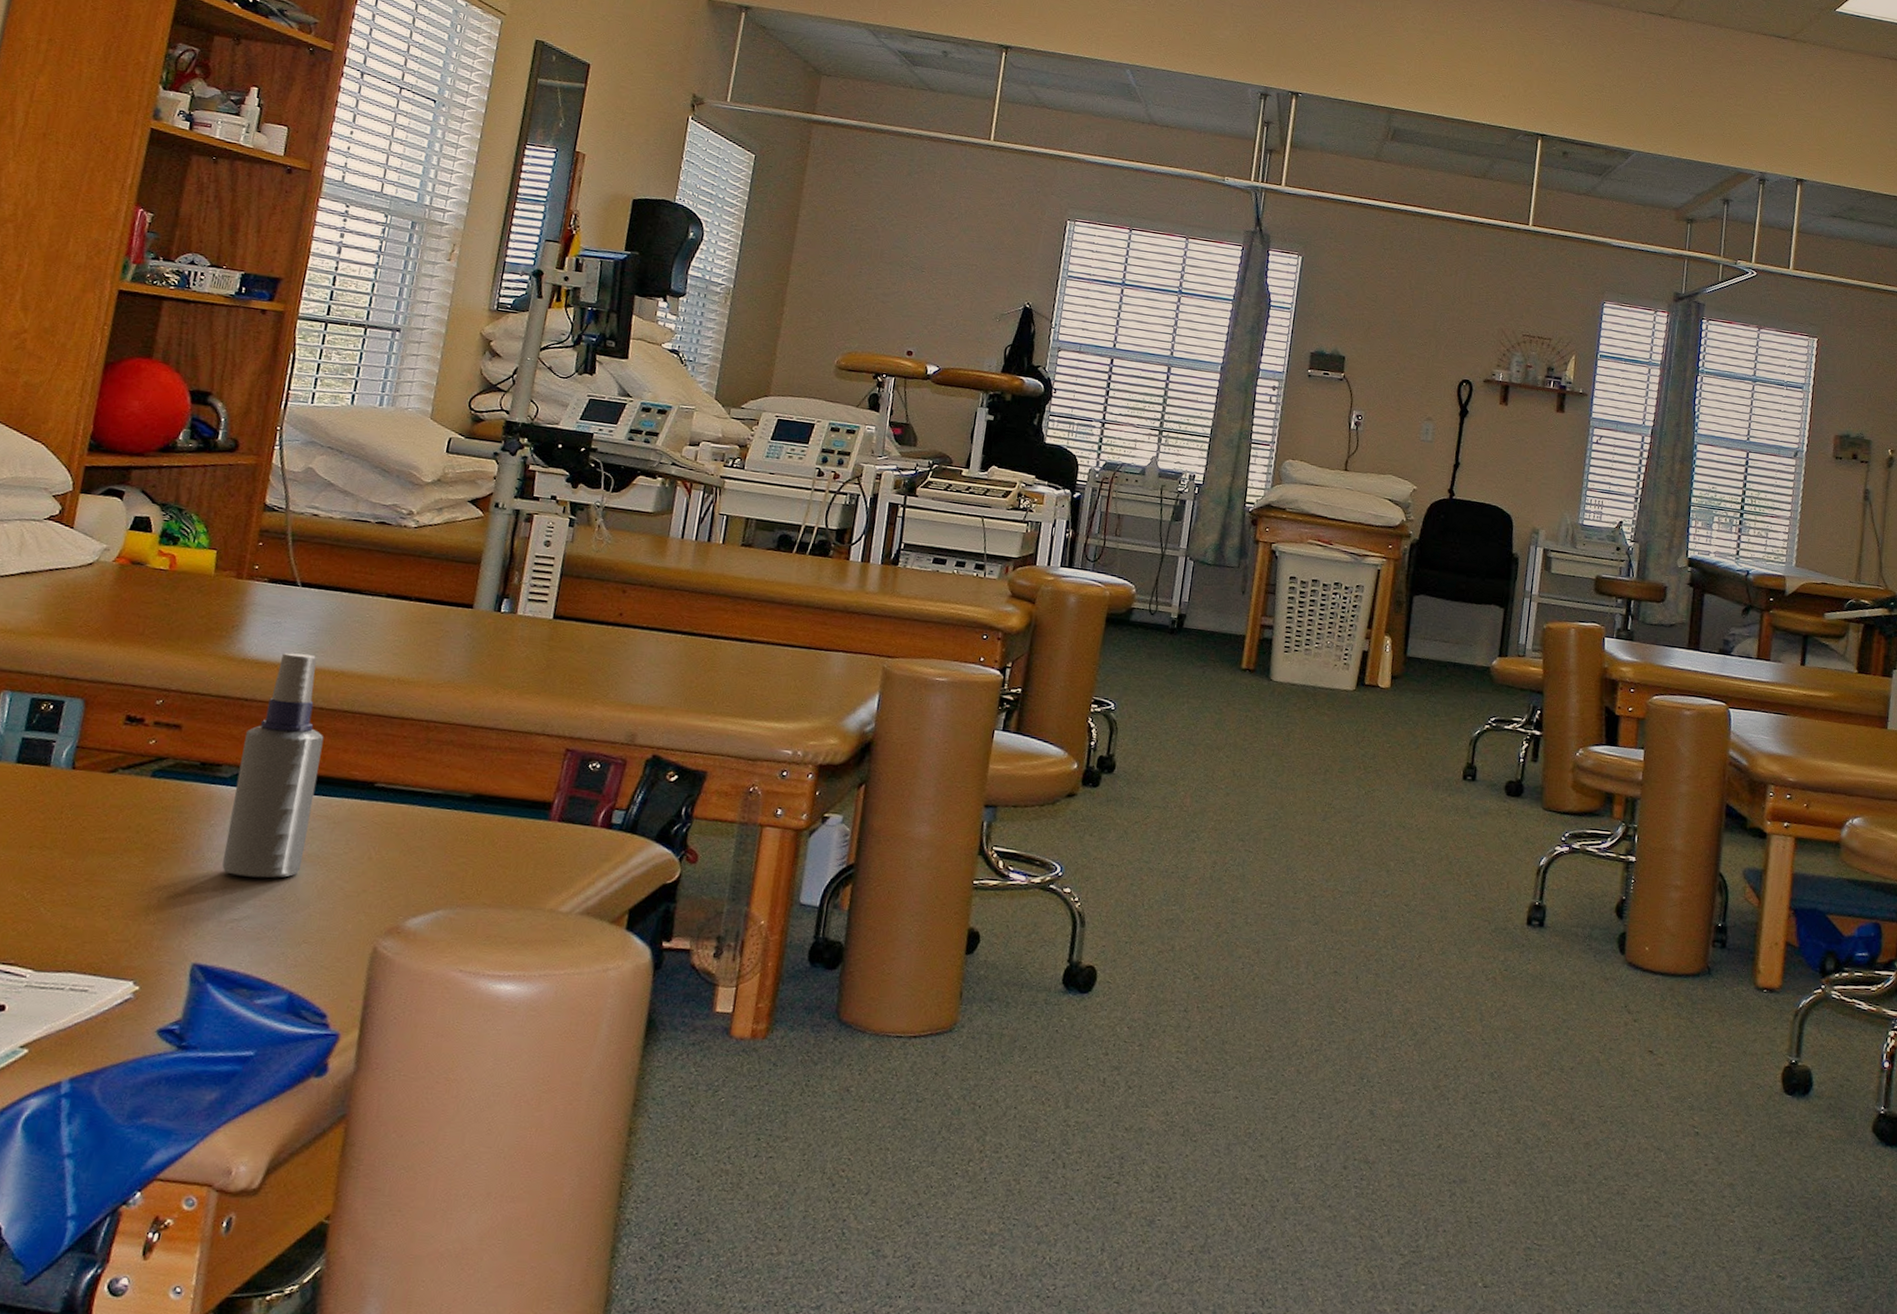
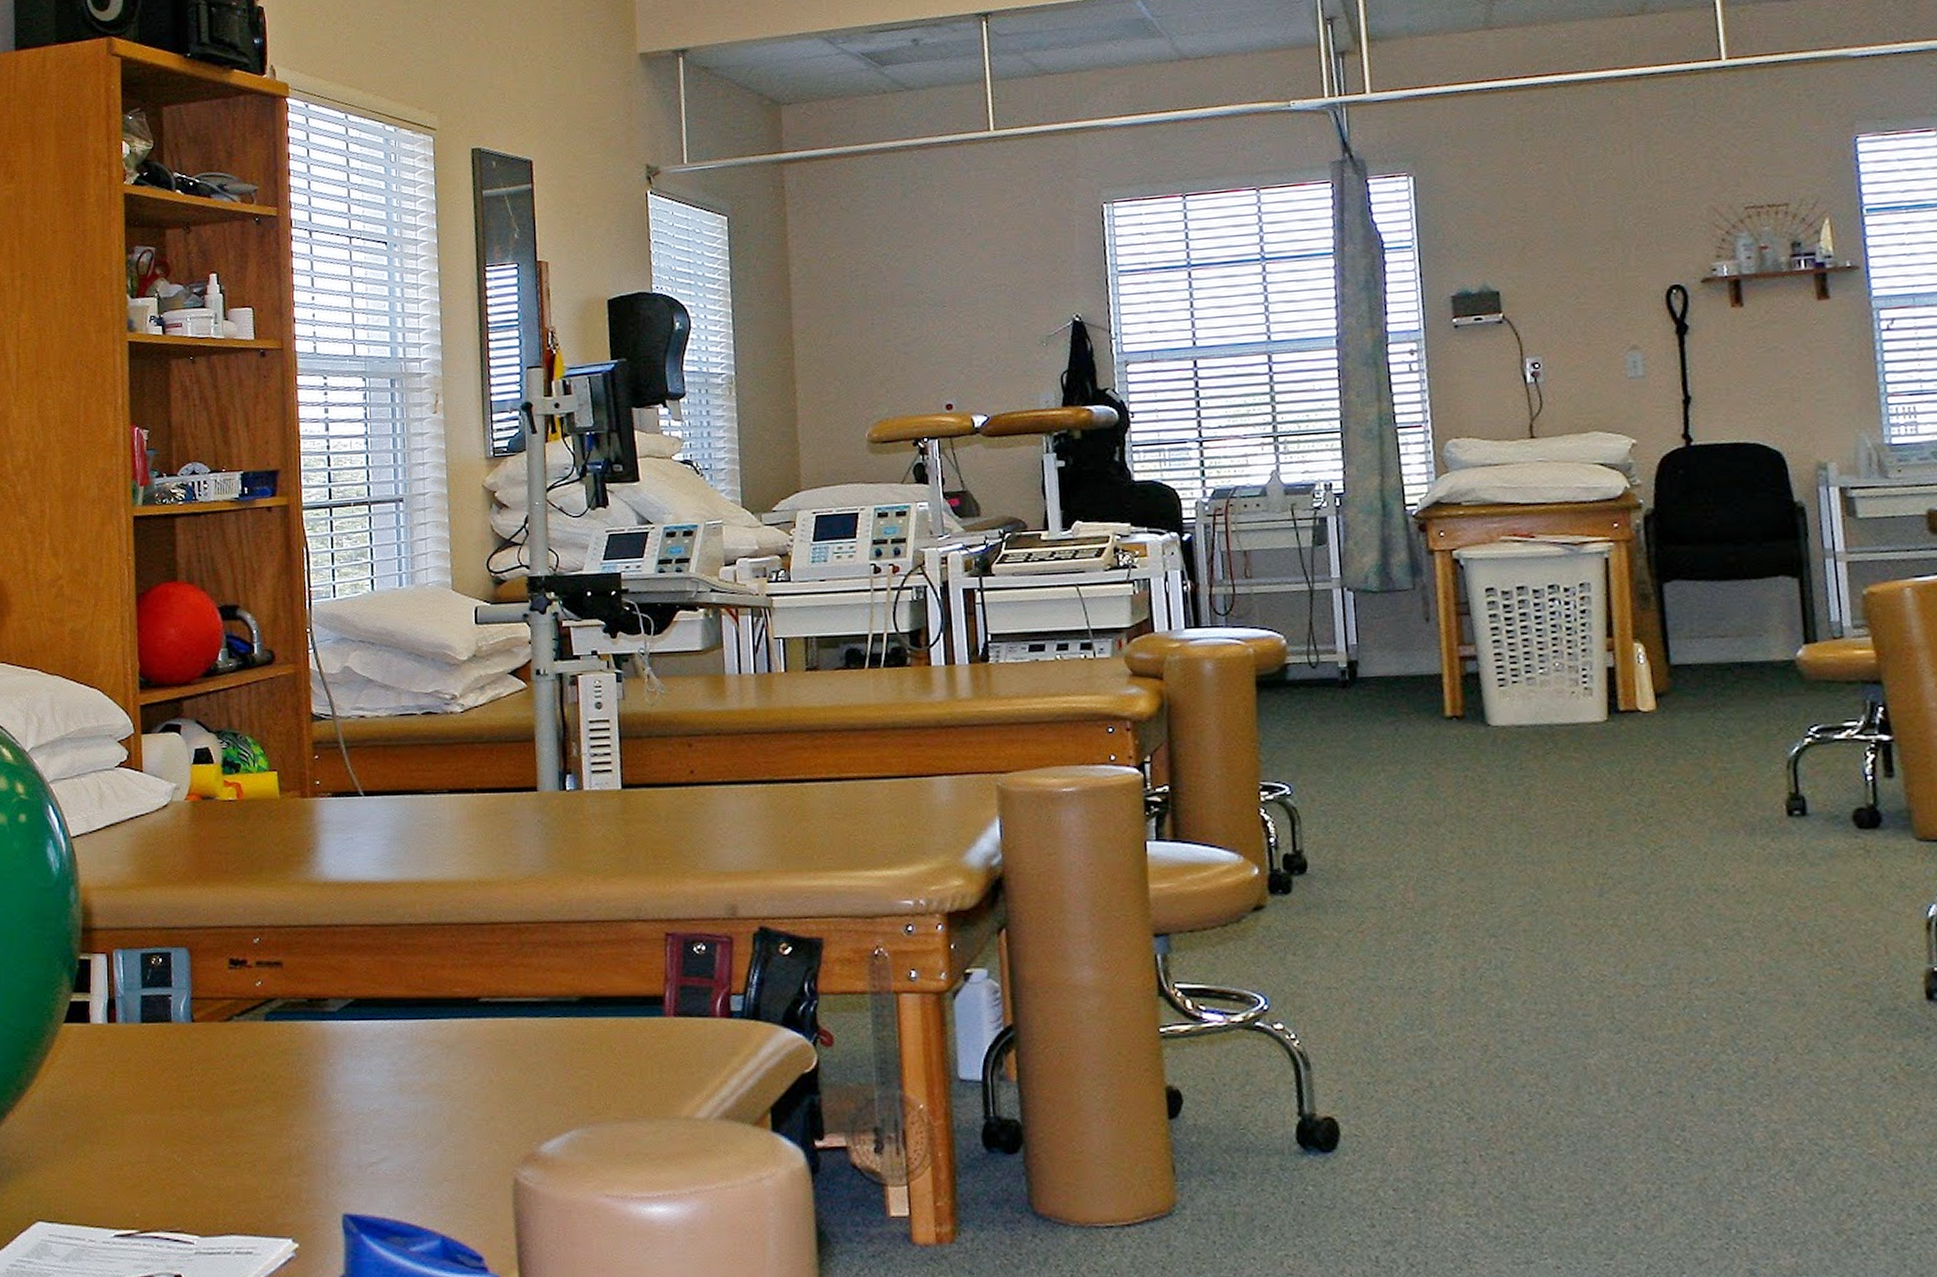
spray bottle: present [222,652,324,878] -> none [344,868,426,1115]

